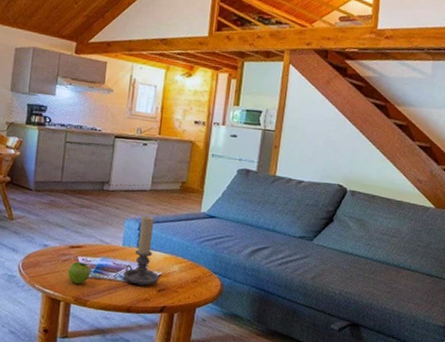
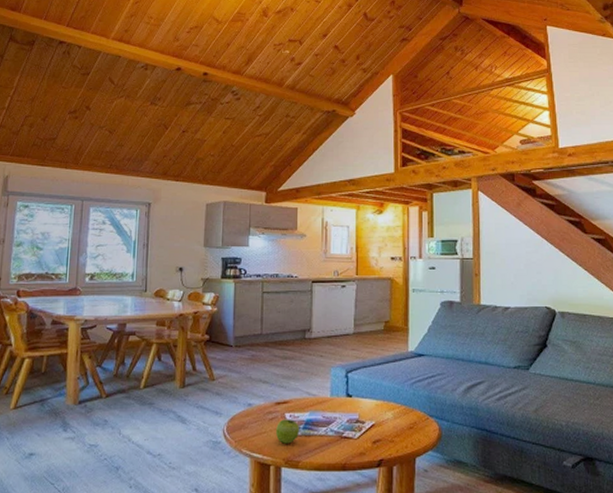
candle holder: present [123,215,159,286] -> none [335,361,373,438]

